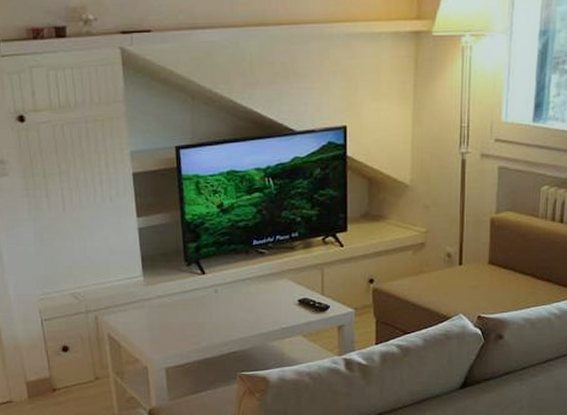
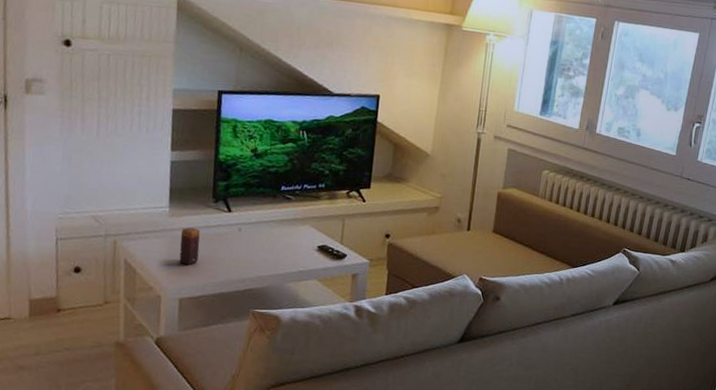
candle: none [158,295,179,334] -> present [179,227,200,266]

